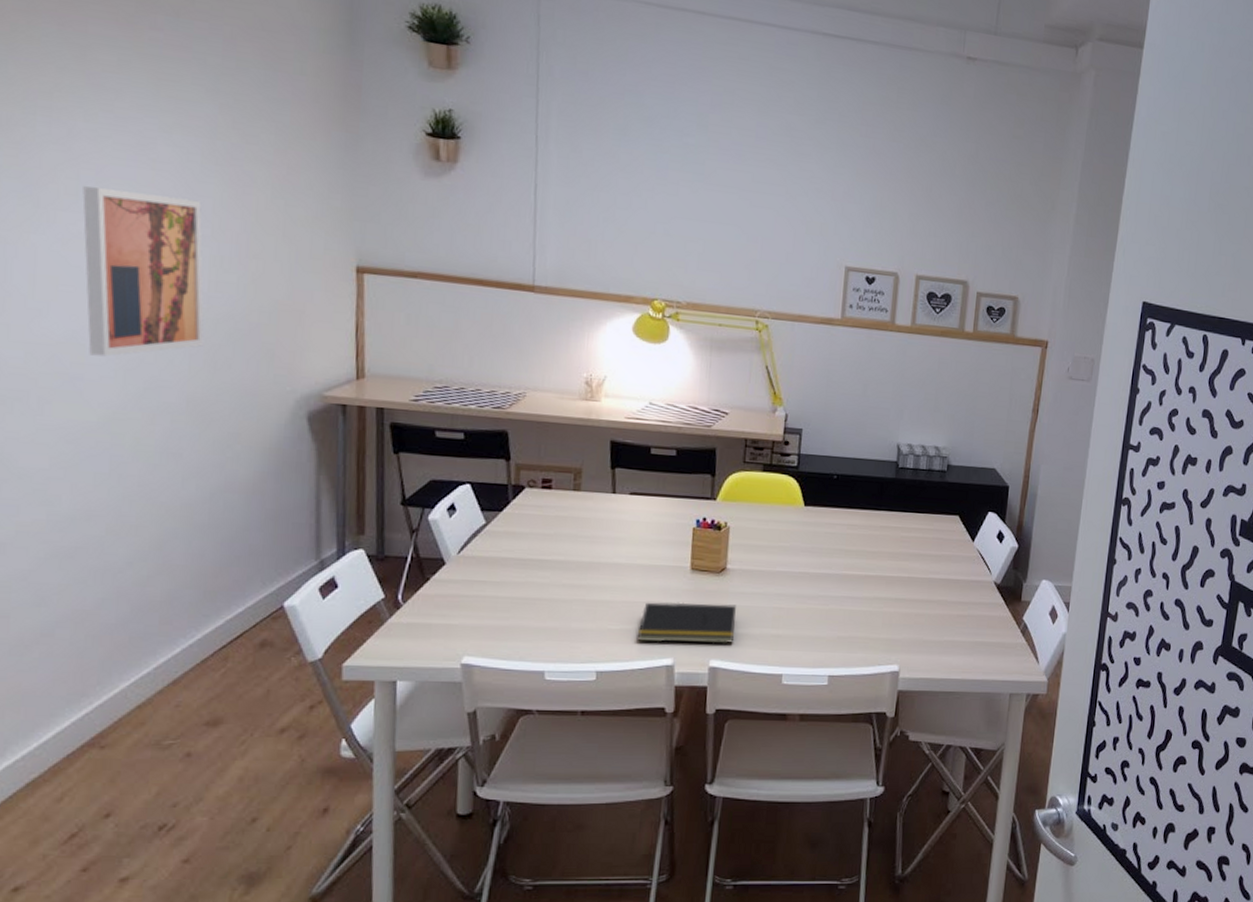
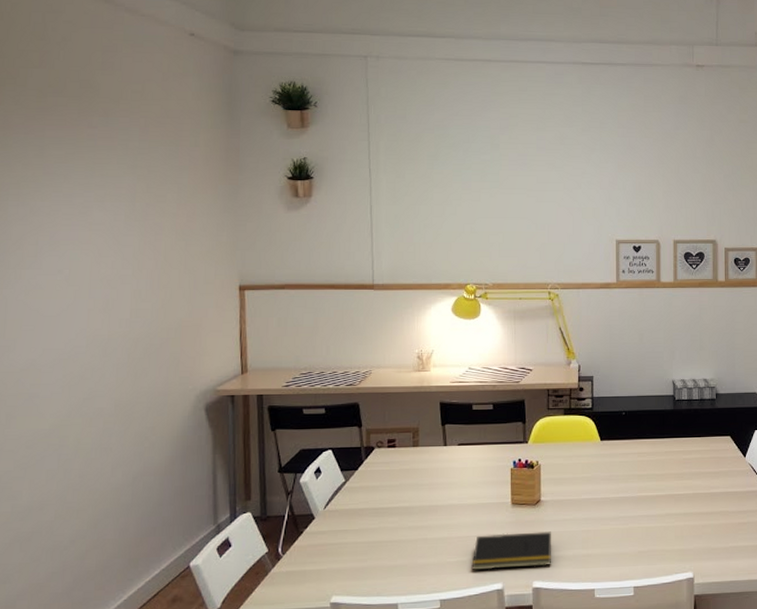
wall art: present [82,186,205,357] -> none [40,248,128,377]

